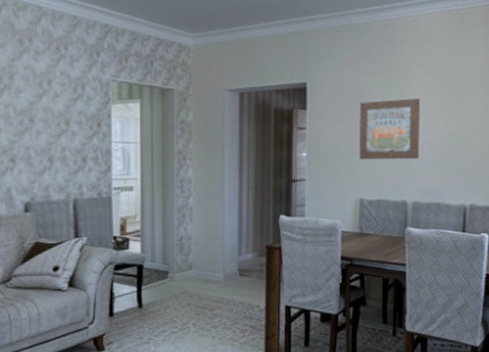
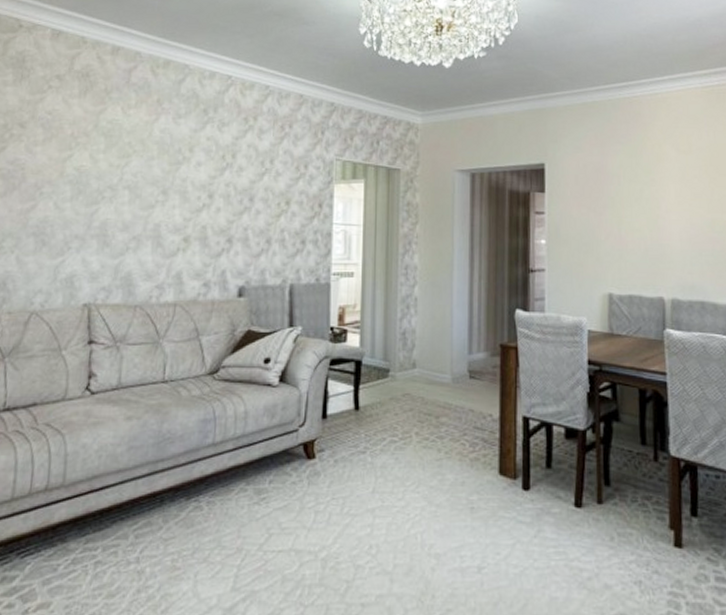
wall art: present [359,98,421,160] -> none [604,181,677,250]

